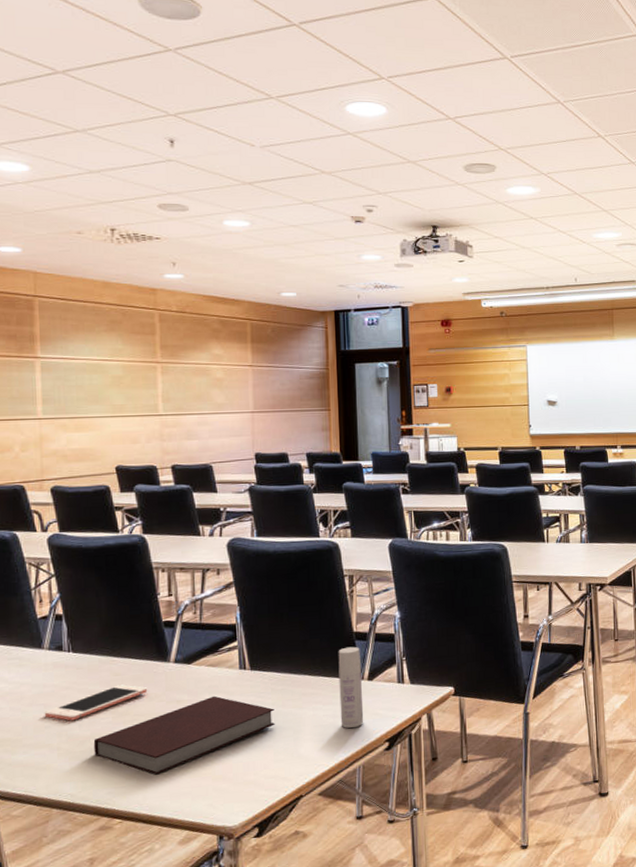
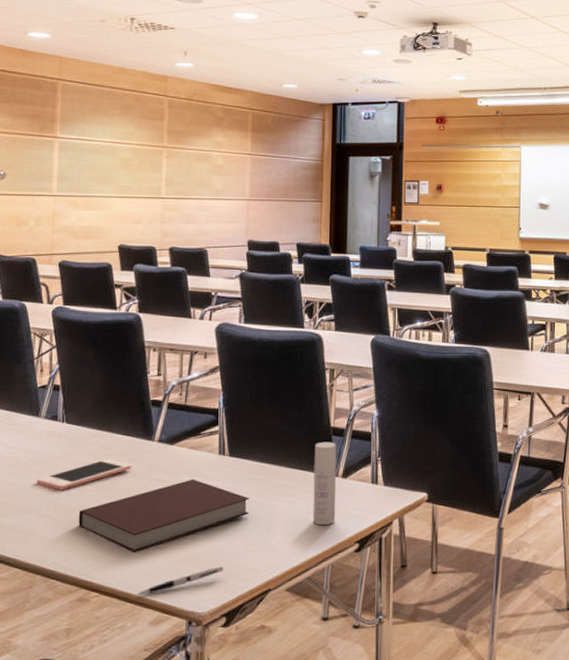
pen: none [162,779,253,818] -> present [136,566,224,596]

